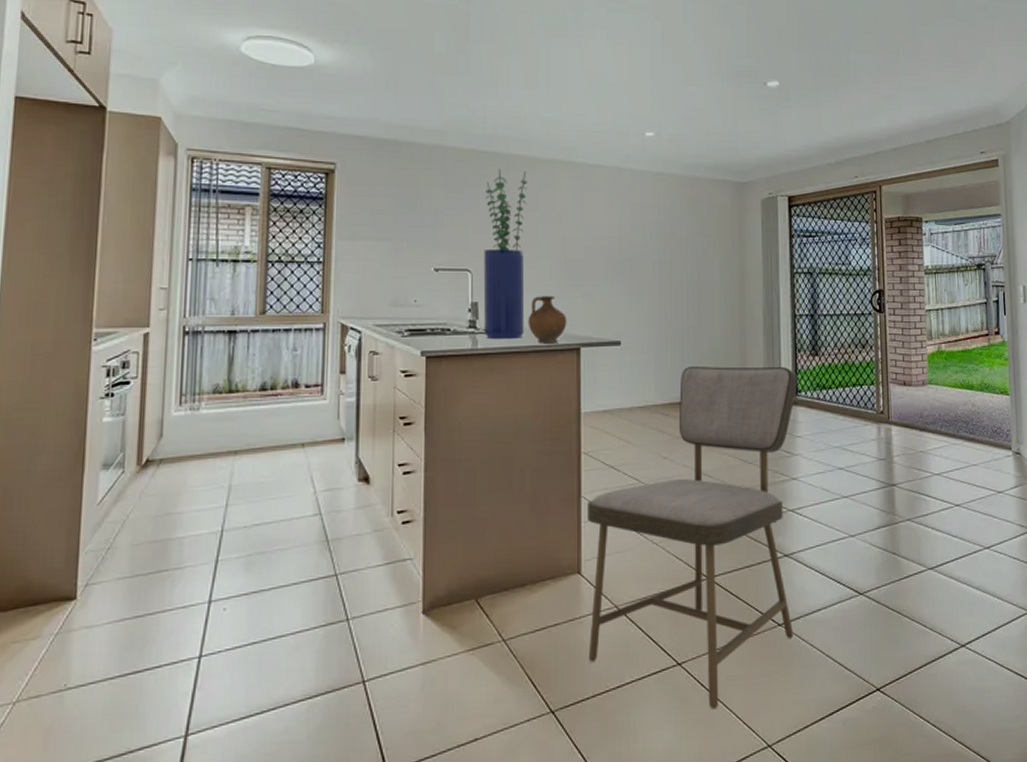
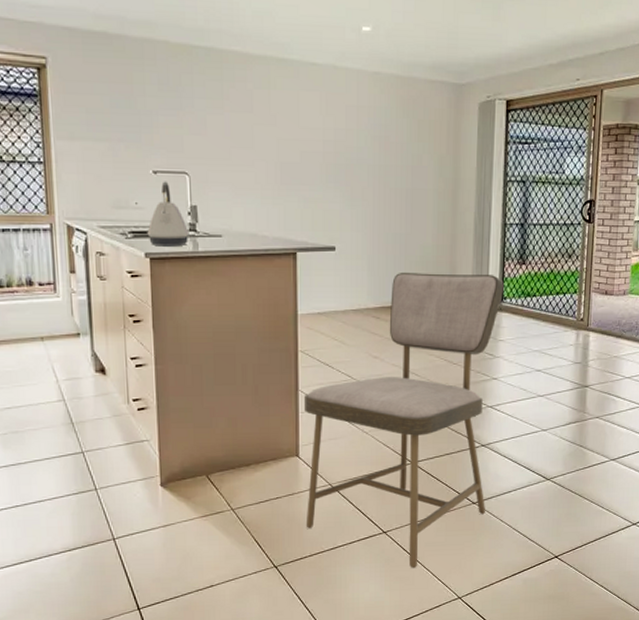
kettle: none [425,278,469,345] -> present [147,181,190,247]
vase: present [483,169,527,338] -> none [200,66,243,242]
ceramic jug: present [528,296,567,344] -> none [245,200,284,248]

